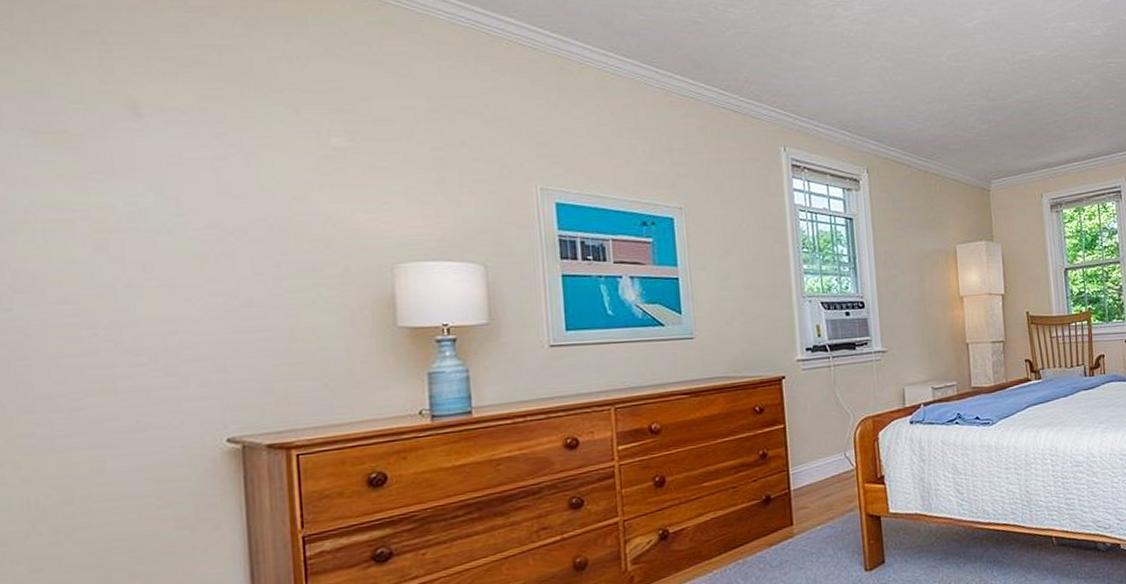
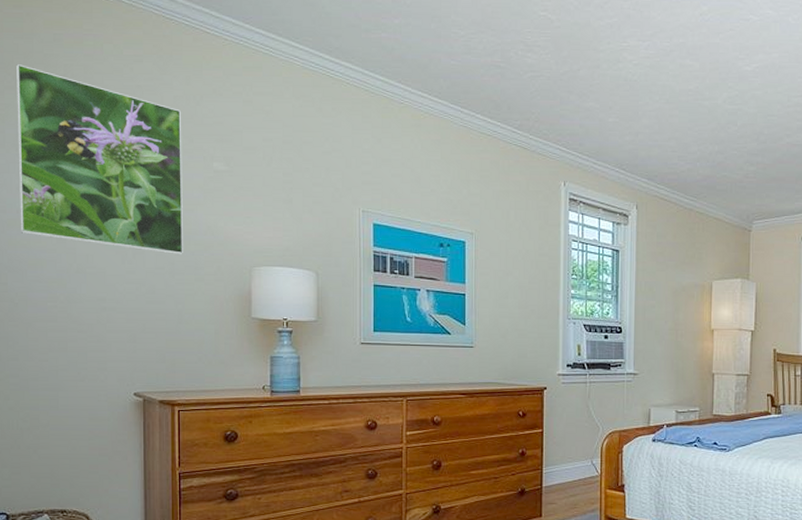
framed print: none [17,17,293,255] -> present [16,64,183,255]

